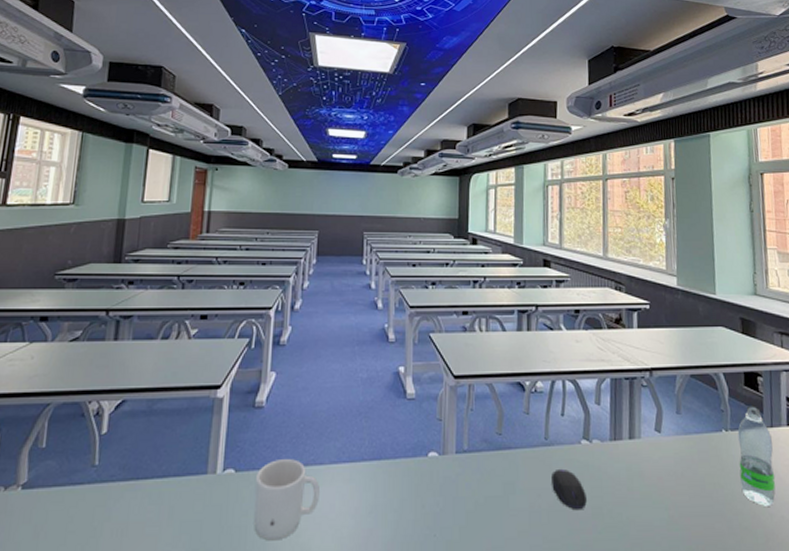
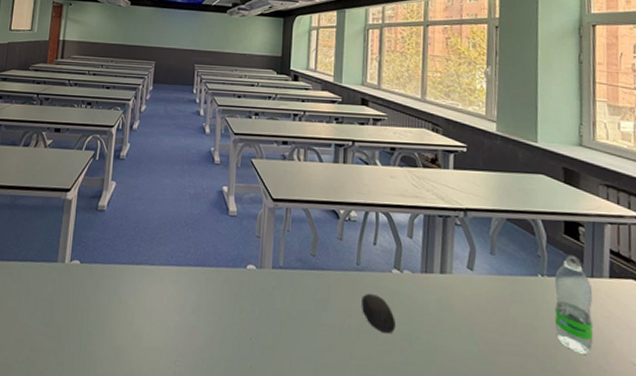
mug: present [254,458,319,541] -> none [94,256,150,325]

